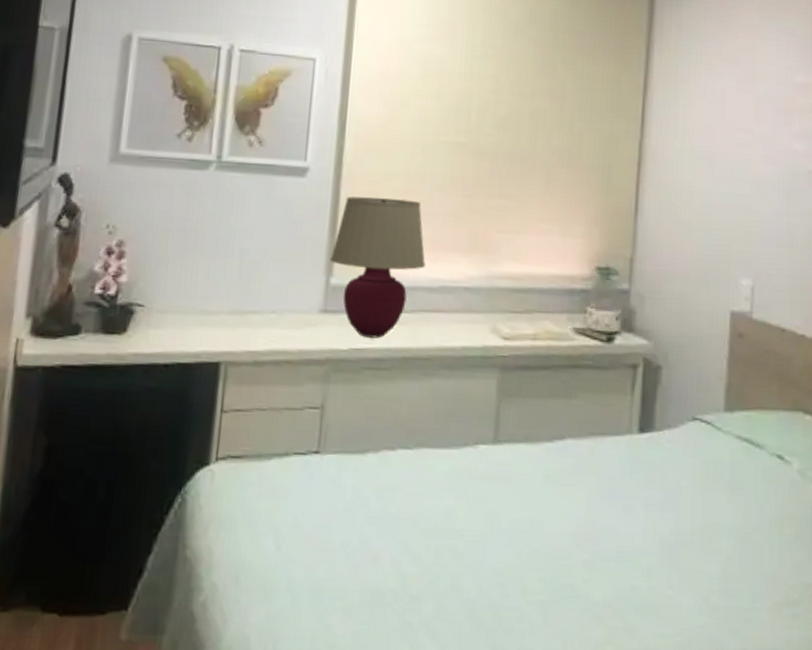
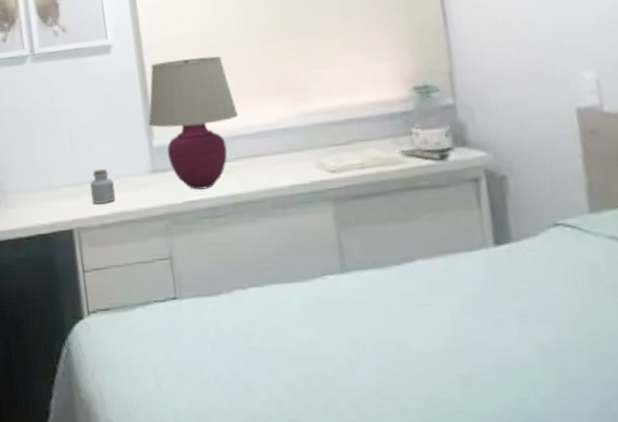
jar: none [249,299,279,338] -> present [89,168,116,204]

